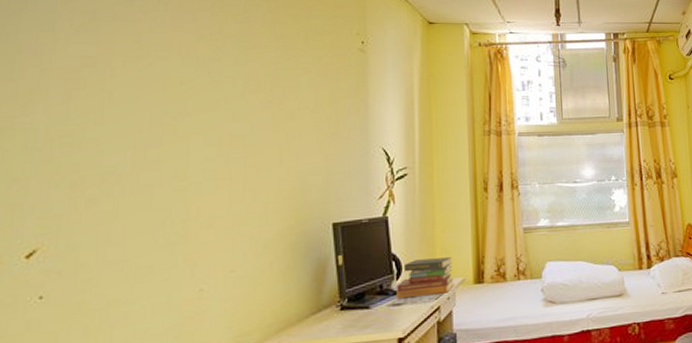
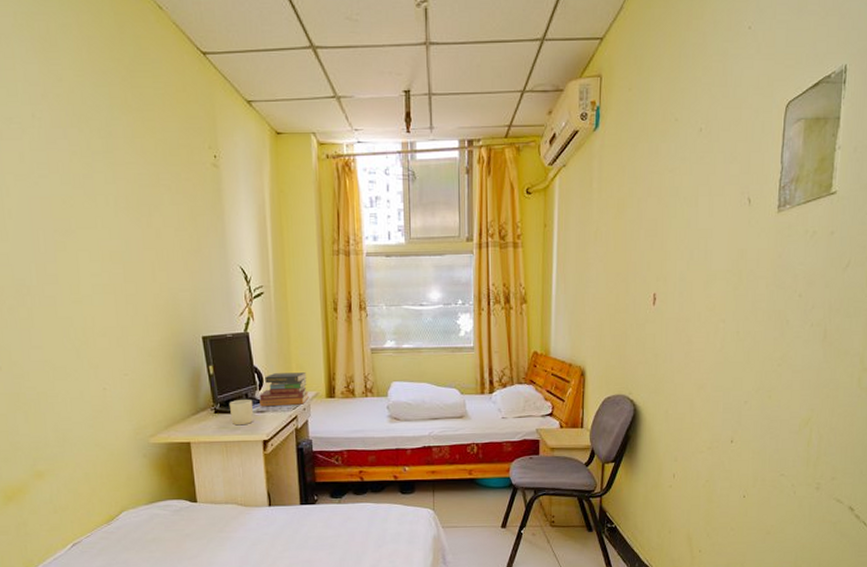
mug: none [358,290,389,323] -> present [228,398,254,426]

